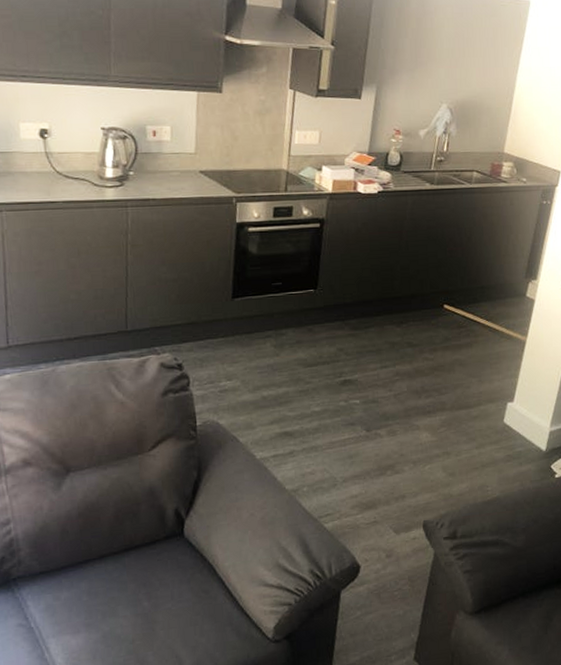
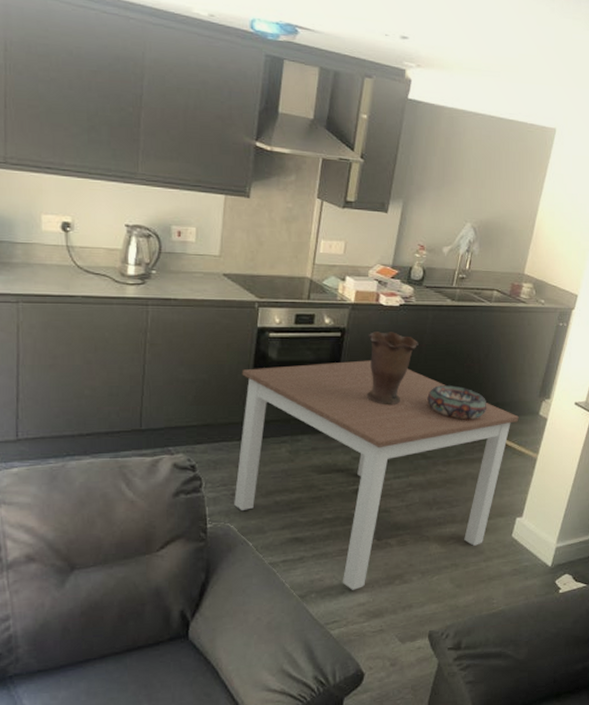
dining table: none [222,250,505,483] -> present [234,360,519,590]
vase: none [347,219,399,295] -> present [366,332,419,406]
decorative bowl: none [410,271,472,306] -> present [427,385,487,420]

